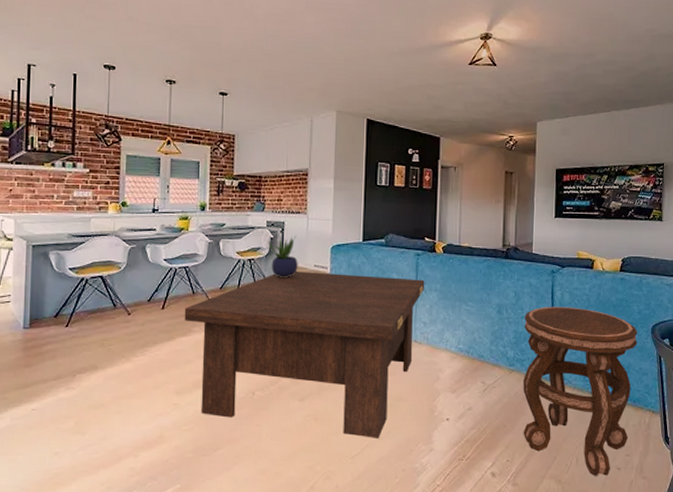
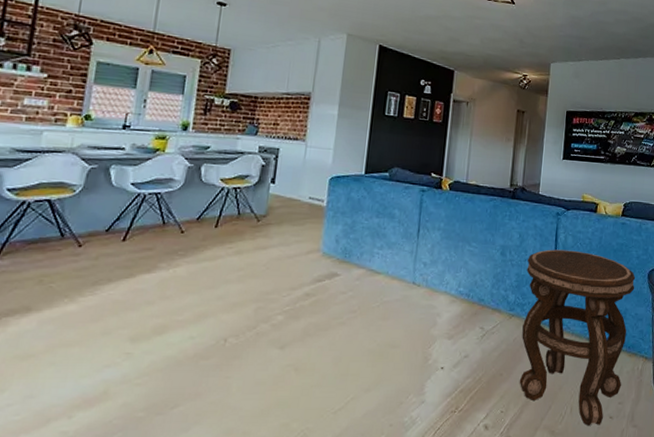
coffee table: present [184,271,425,438] -> none [149,203,429,390]
potted plant: present [267,235,298,277] -> none [257,163,292,210]

